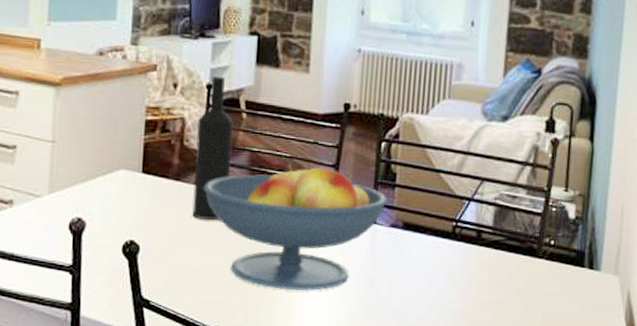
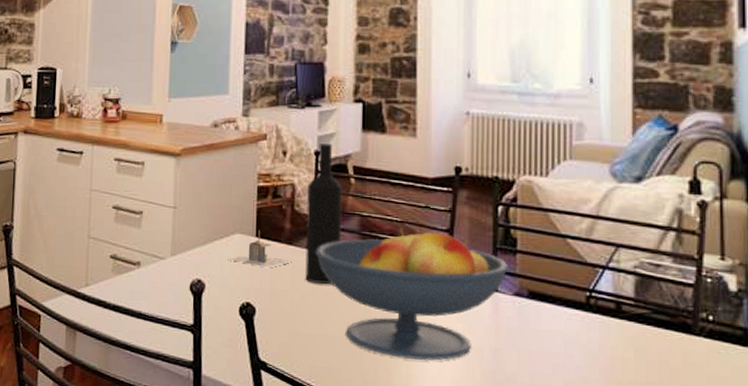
architectural model: none [111,166,179,205] -> present [227,230,291,268]

